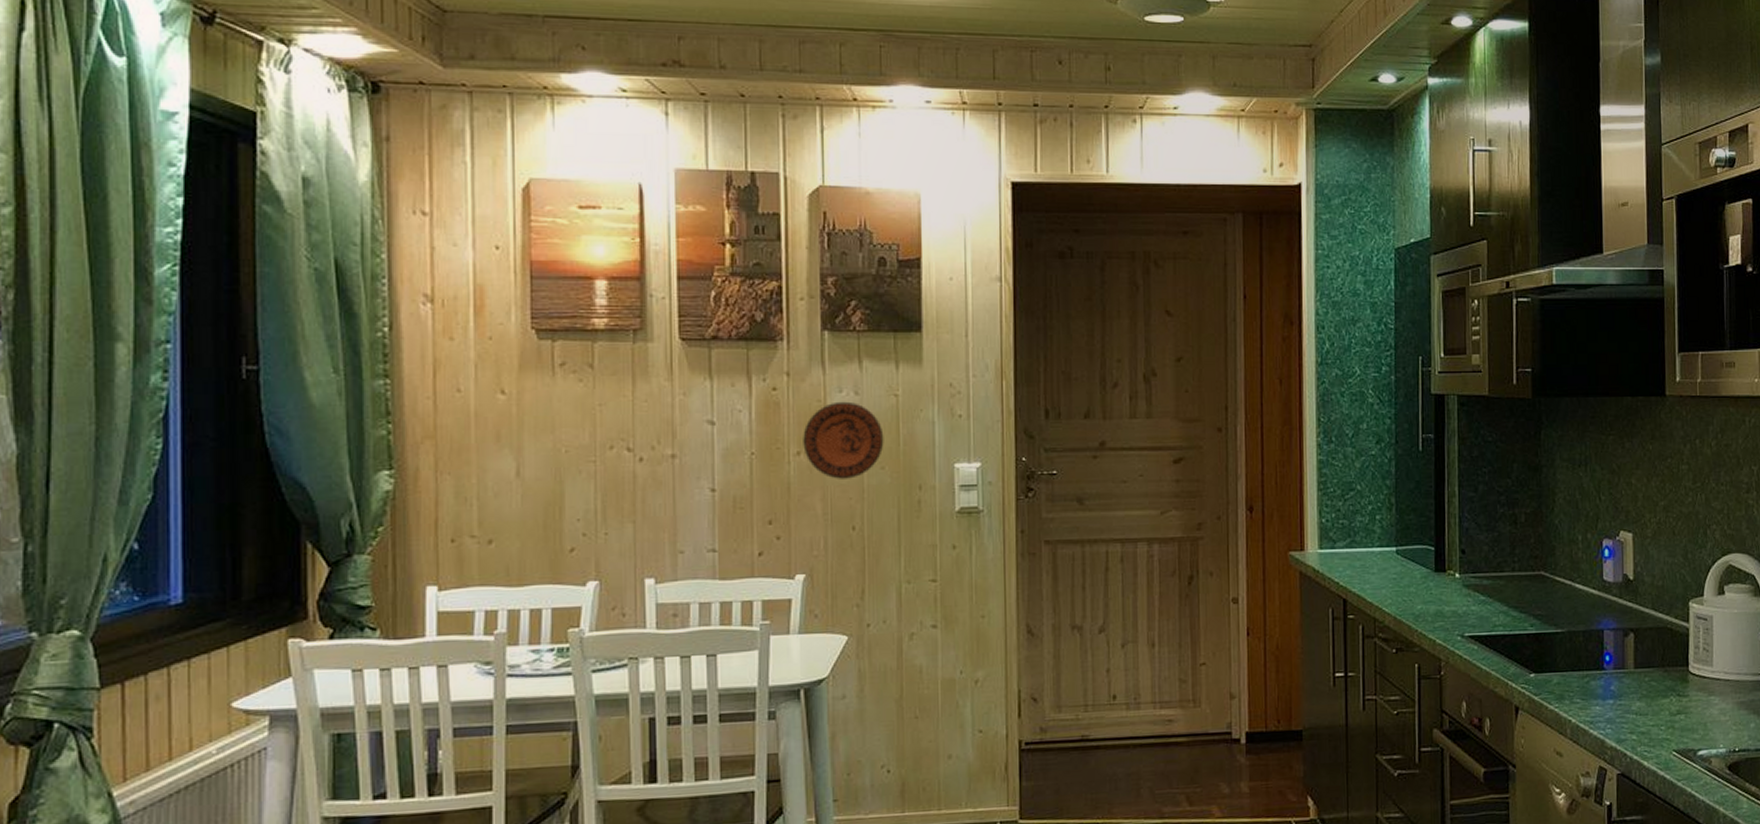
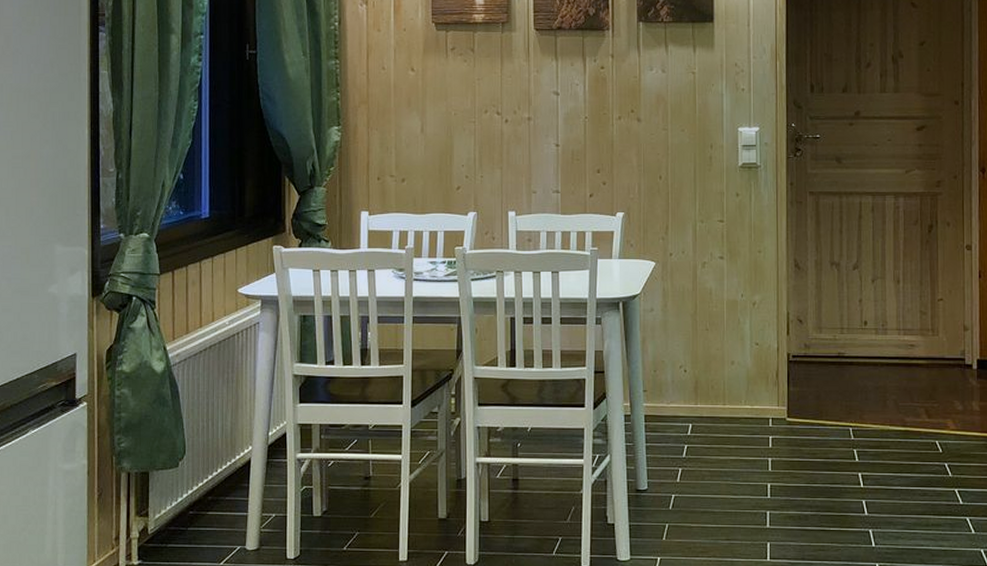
decorative plate: present [803,401,884,479] -> none [623,77,684,139]

